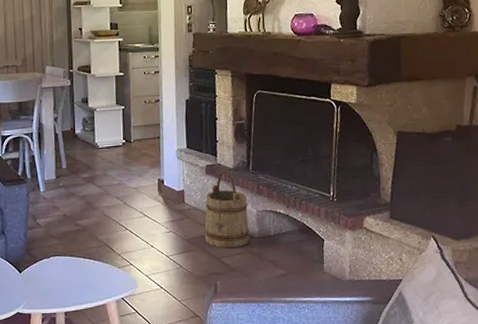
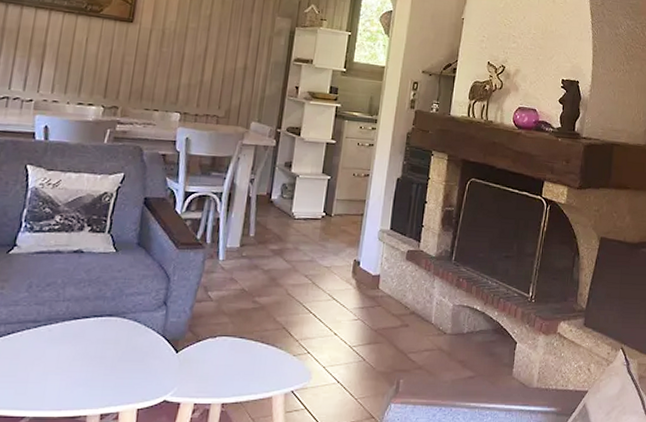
bucket: present [204,169,250,249] -> none [393,257,445,344]

